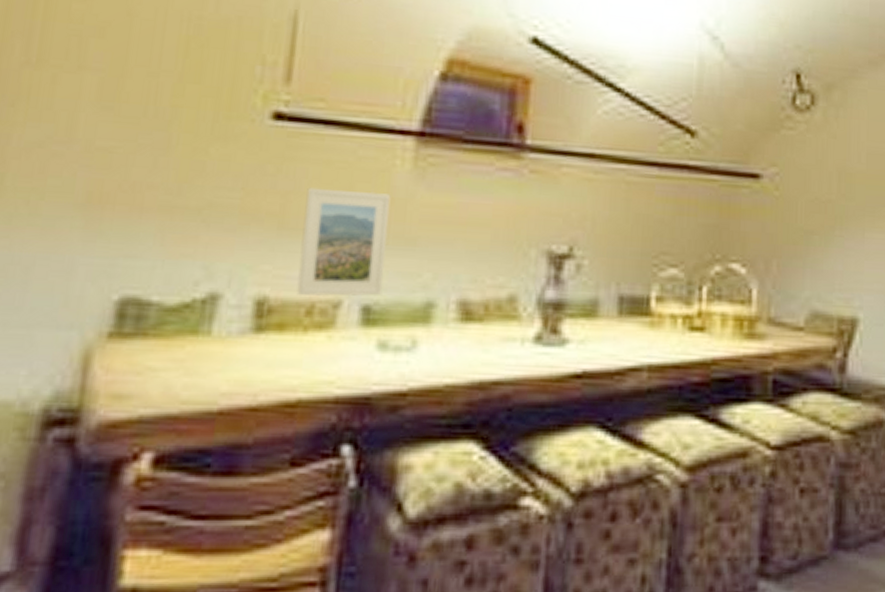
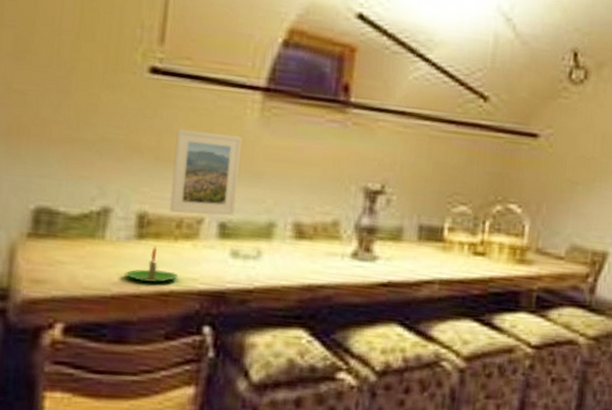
candle: none [237,340,309,391] -> present [125,246,179,283]

